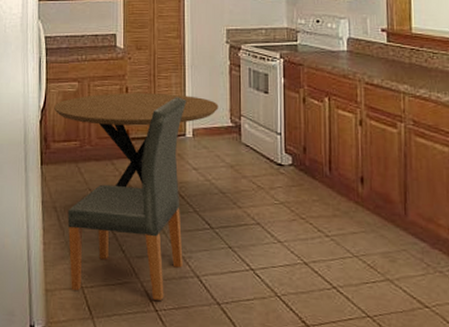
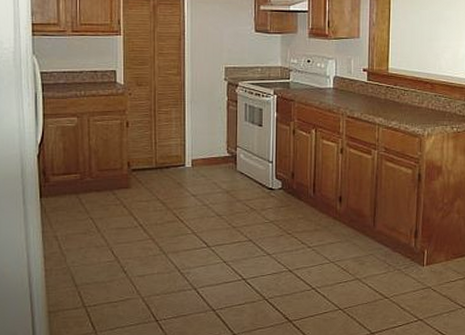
dining table: present [54,93,218,188] -> none [52,127,216,215]
dining chair: present [67,97,187,300] -> none [69,130,187,312]

